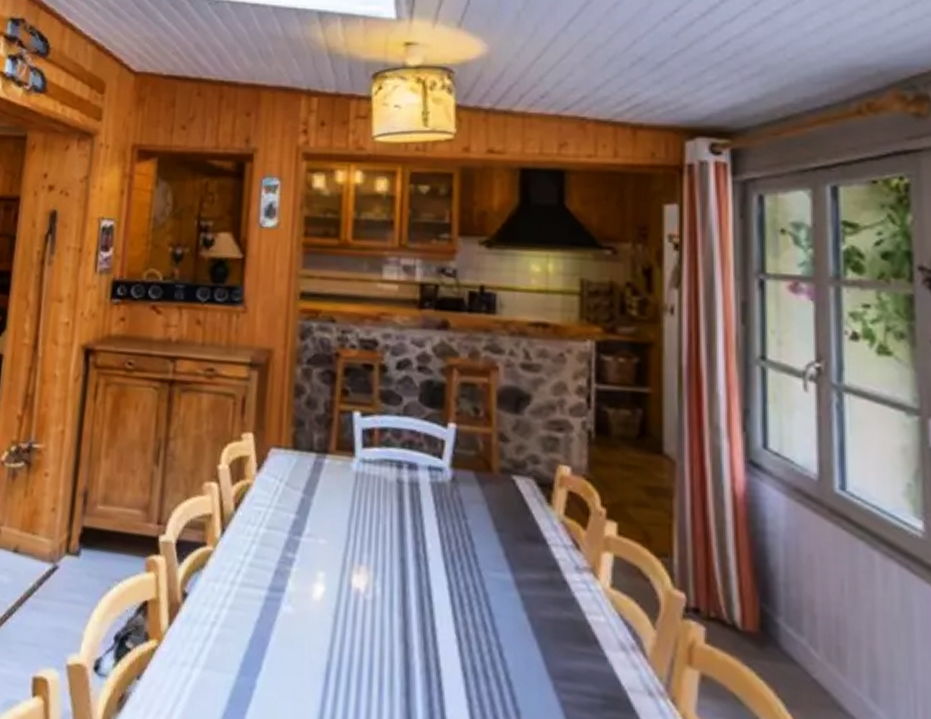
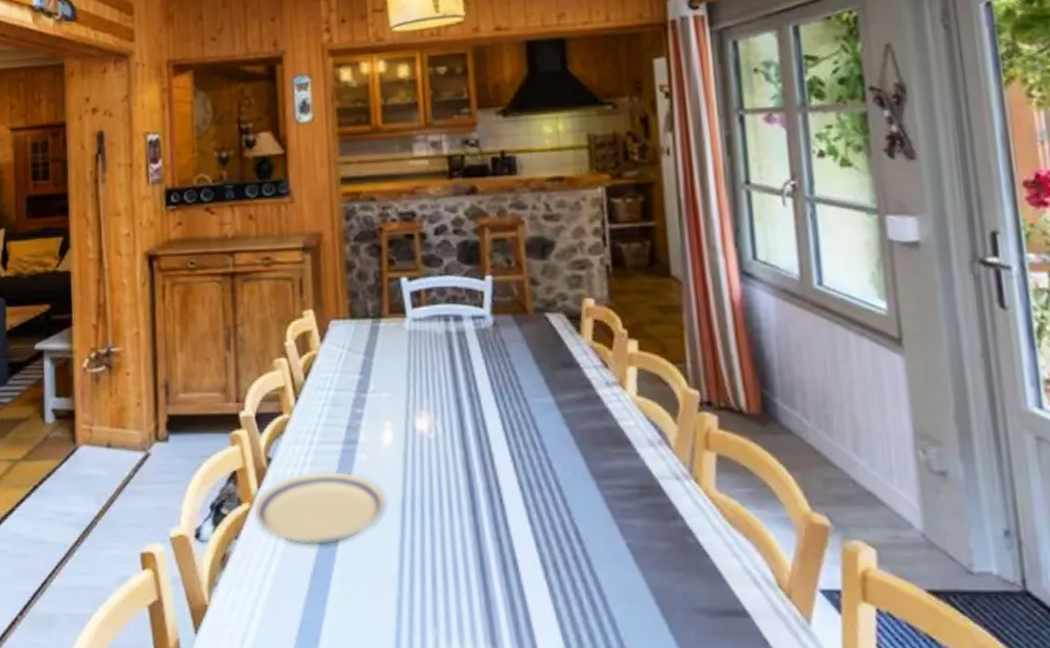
plate: none [160,615,310,705] -> present [253,470,387,546]

